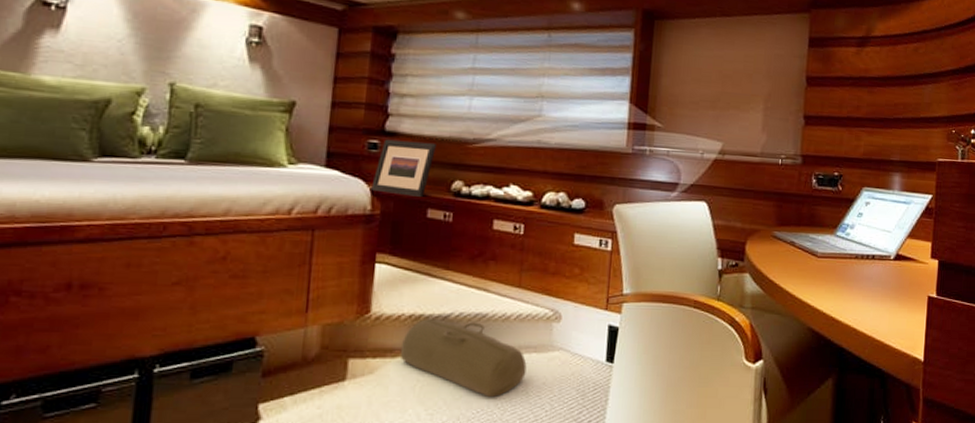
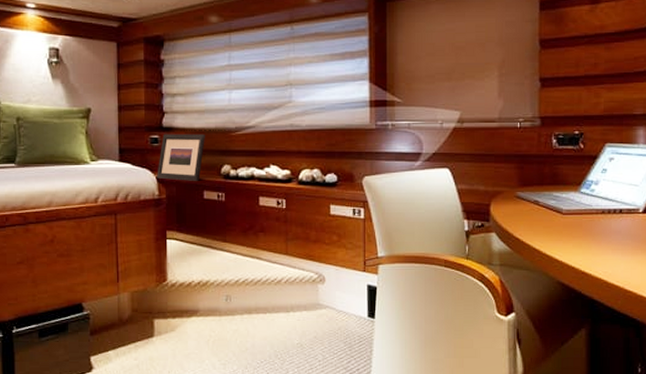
duffel bag: present [400,319,527,397] -> none [194,285,299,349]

